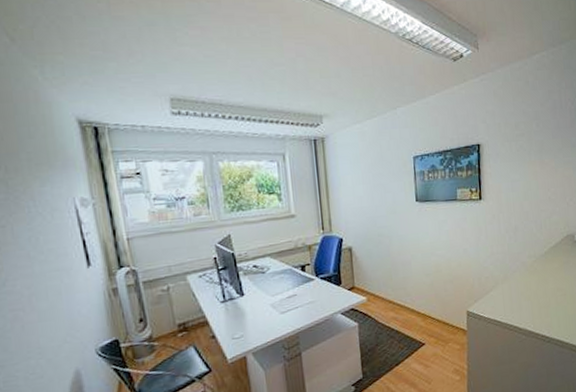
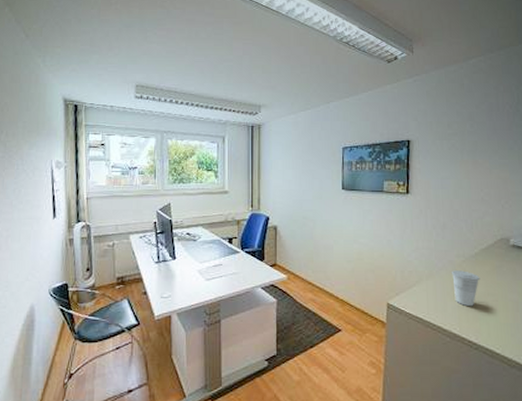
cup: none [524,270,550,304] -> present [451,270,480,307]

